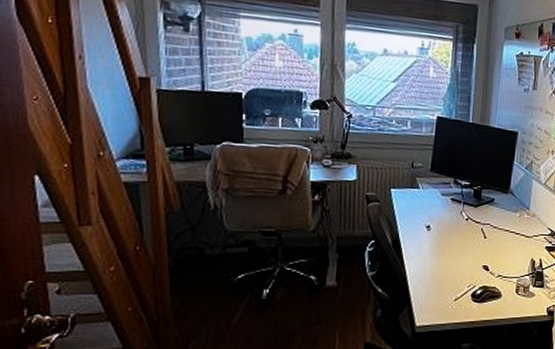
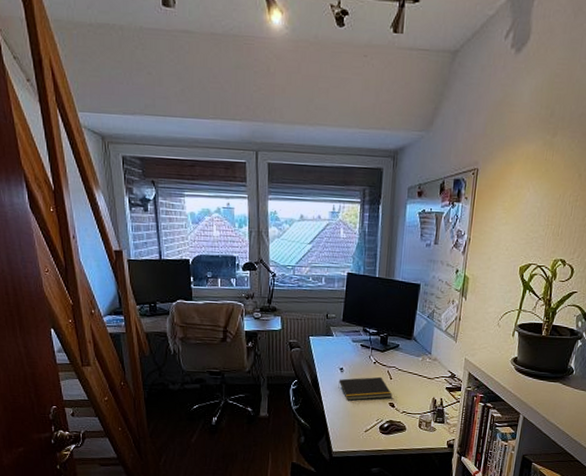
notepad: none [424,235,487,264] -> present [338,376,393,401]

